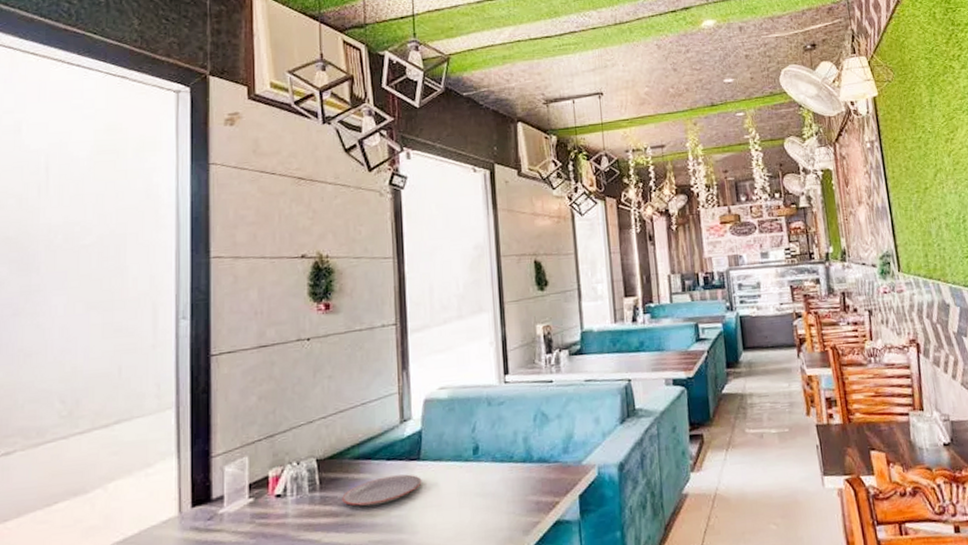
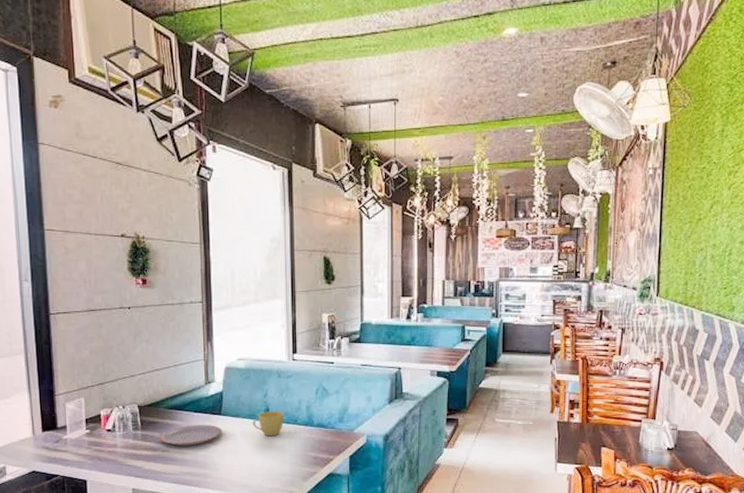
cup: none [459,447,497,482] -> present [253,411,284,437]

